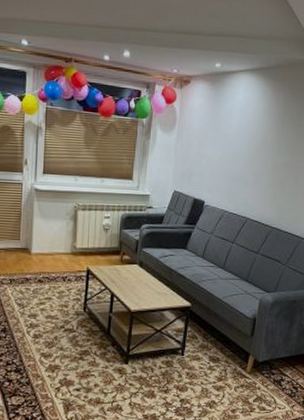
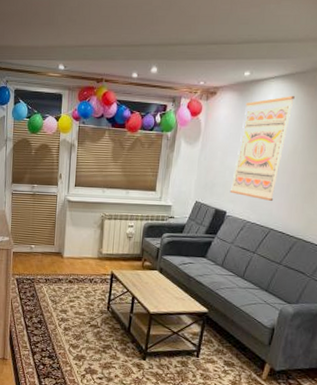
wall art: none [207,89,262,191] -> present [229,96,295,201]

